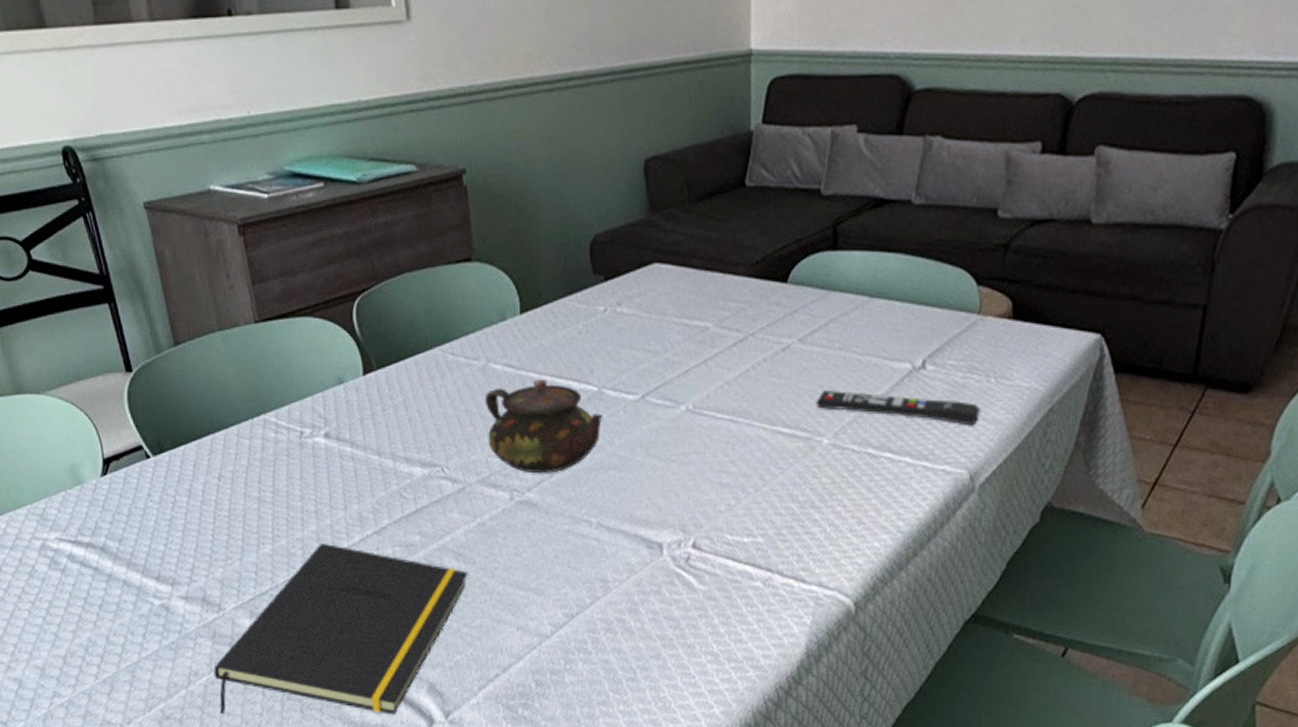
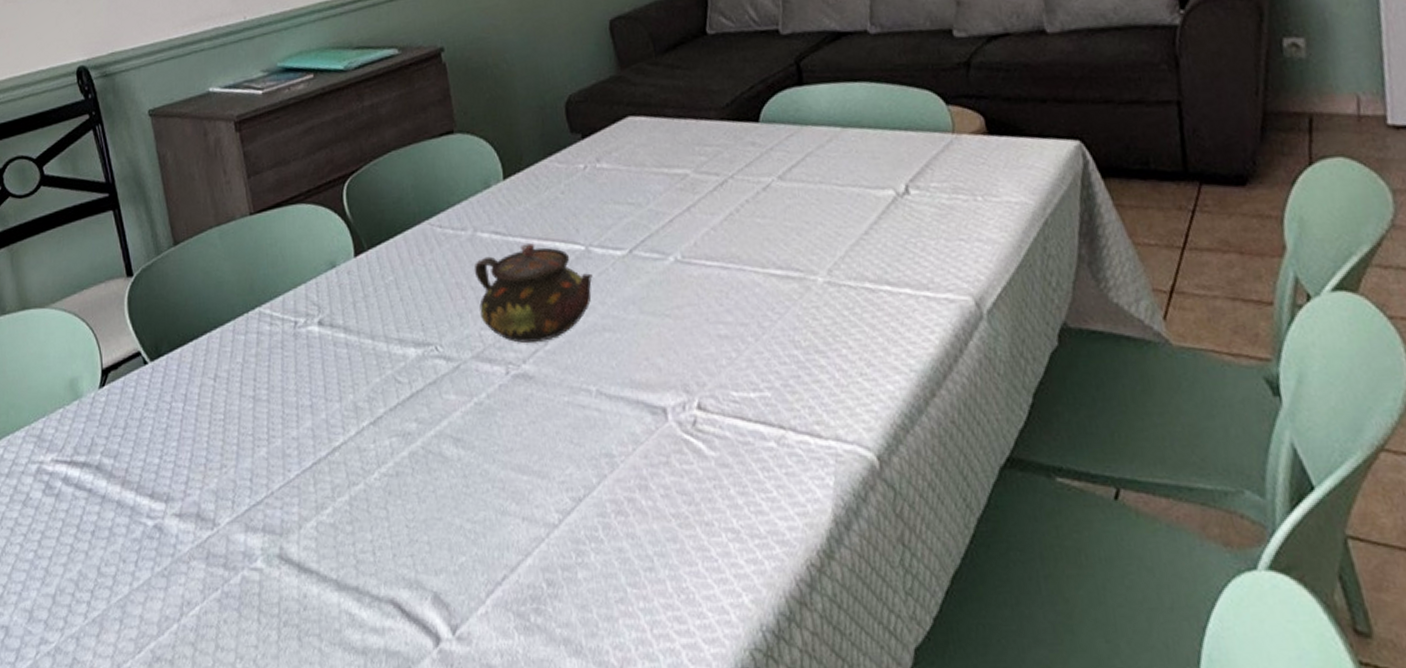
notepad: present [214,544,468,715] -> none [207,440,468,649]
remote control: present [815,390,980,426] -> none [804,223,974,249]

